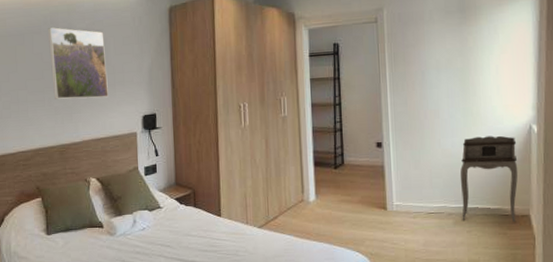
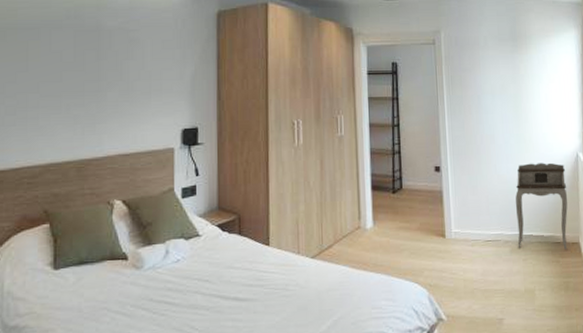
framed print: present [48,27,108,99] -> none [71,23,142,108]

